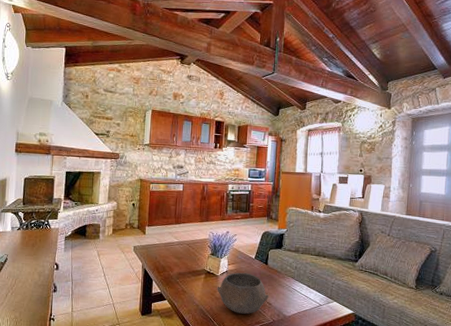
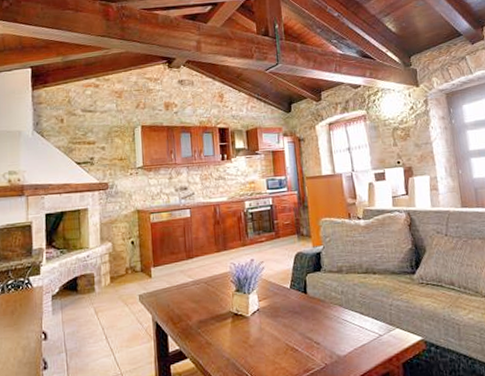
bowl: present [217,272,270,314] -> none [249,307,316,362]

